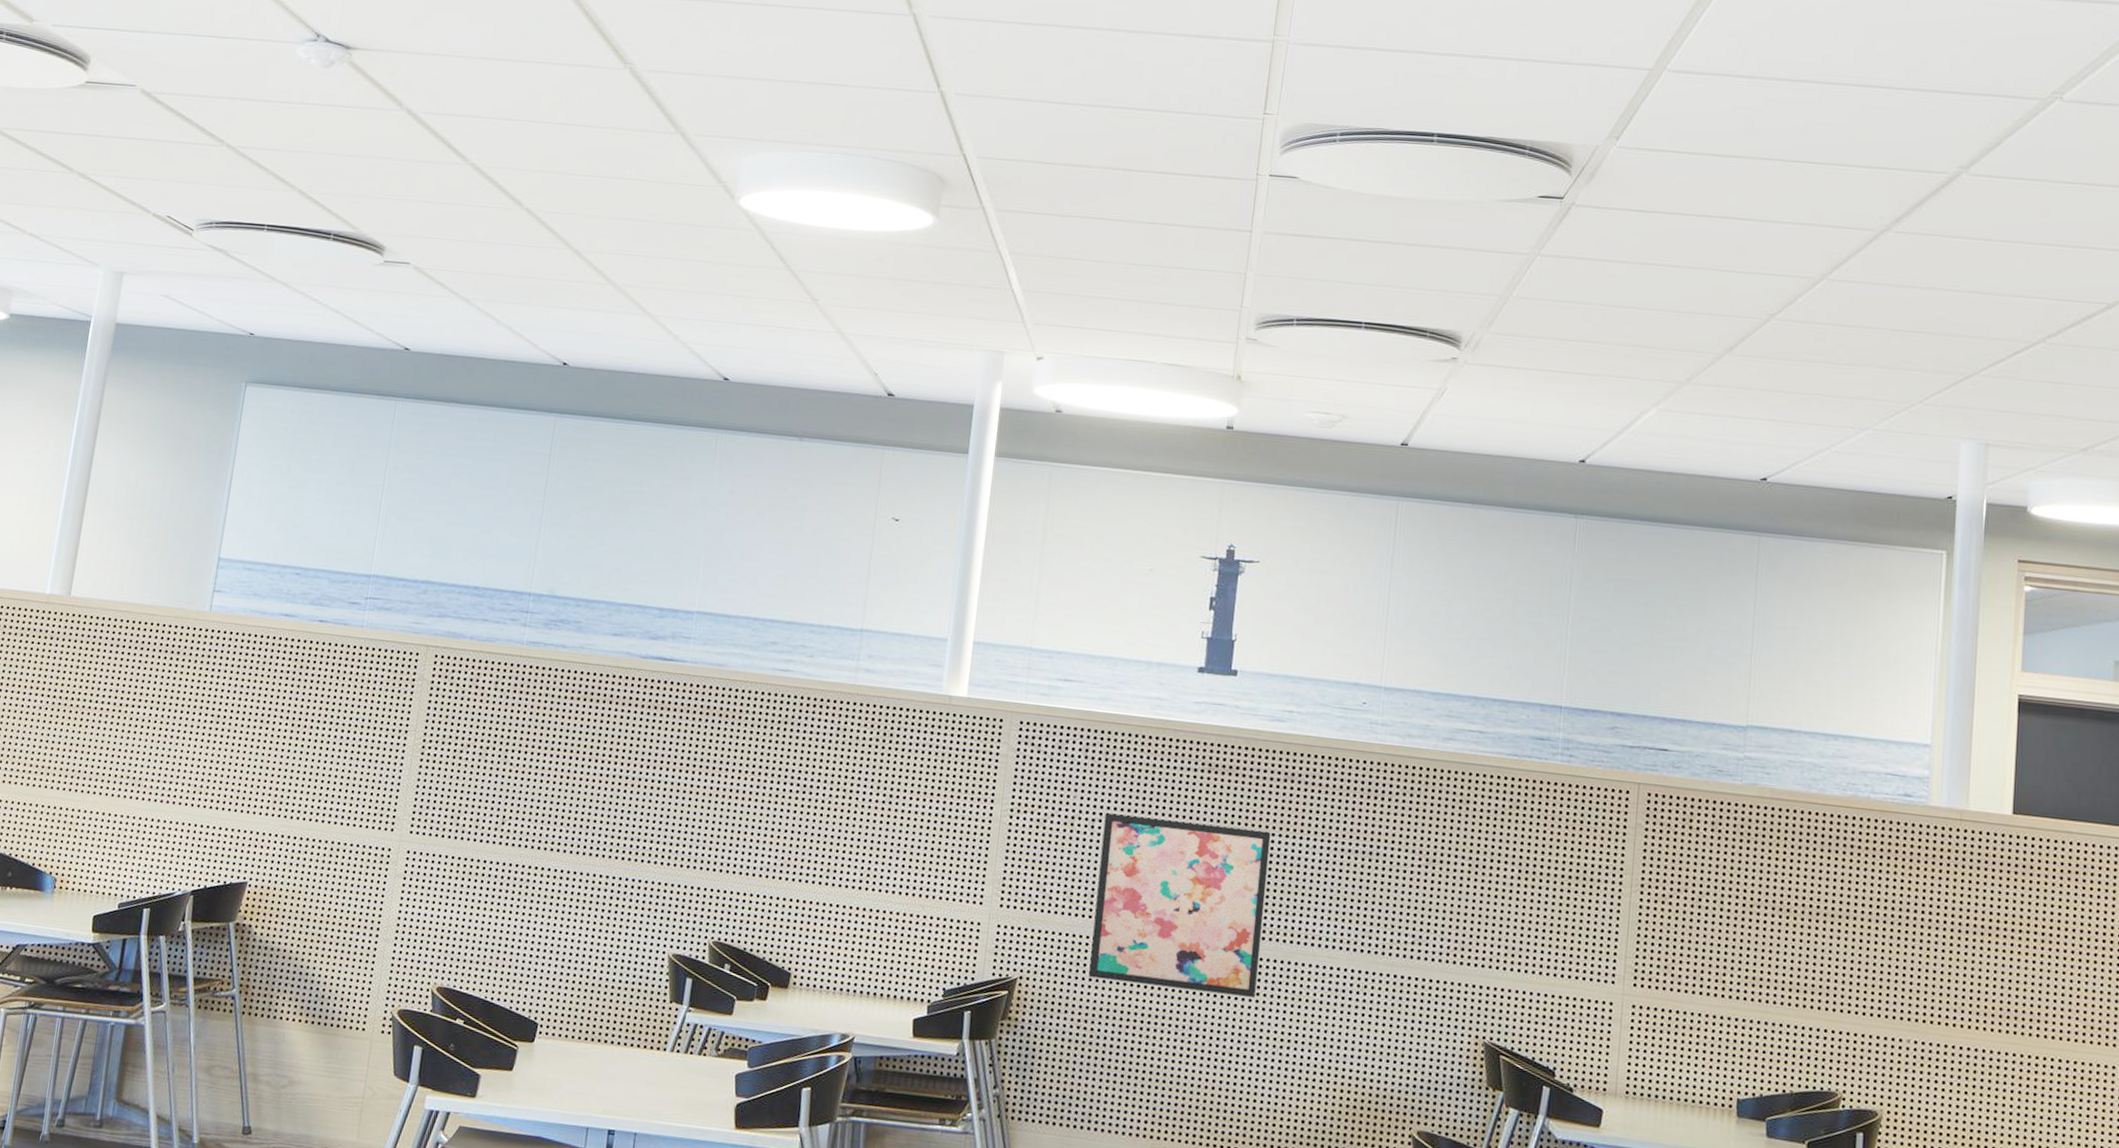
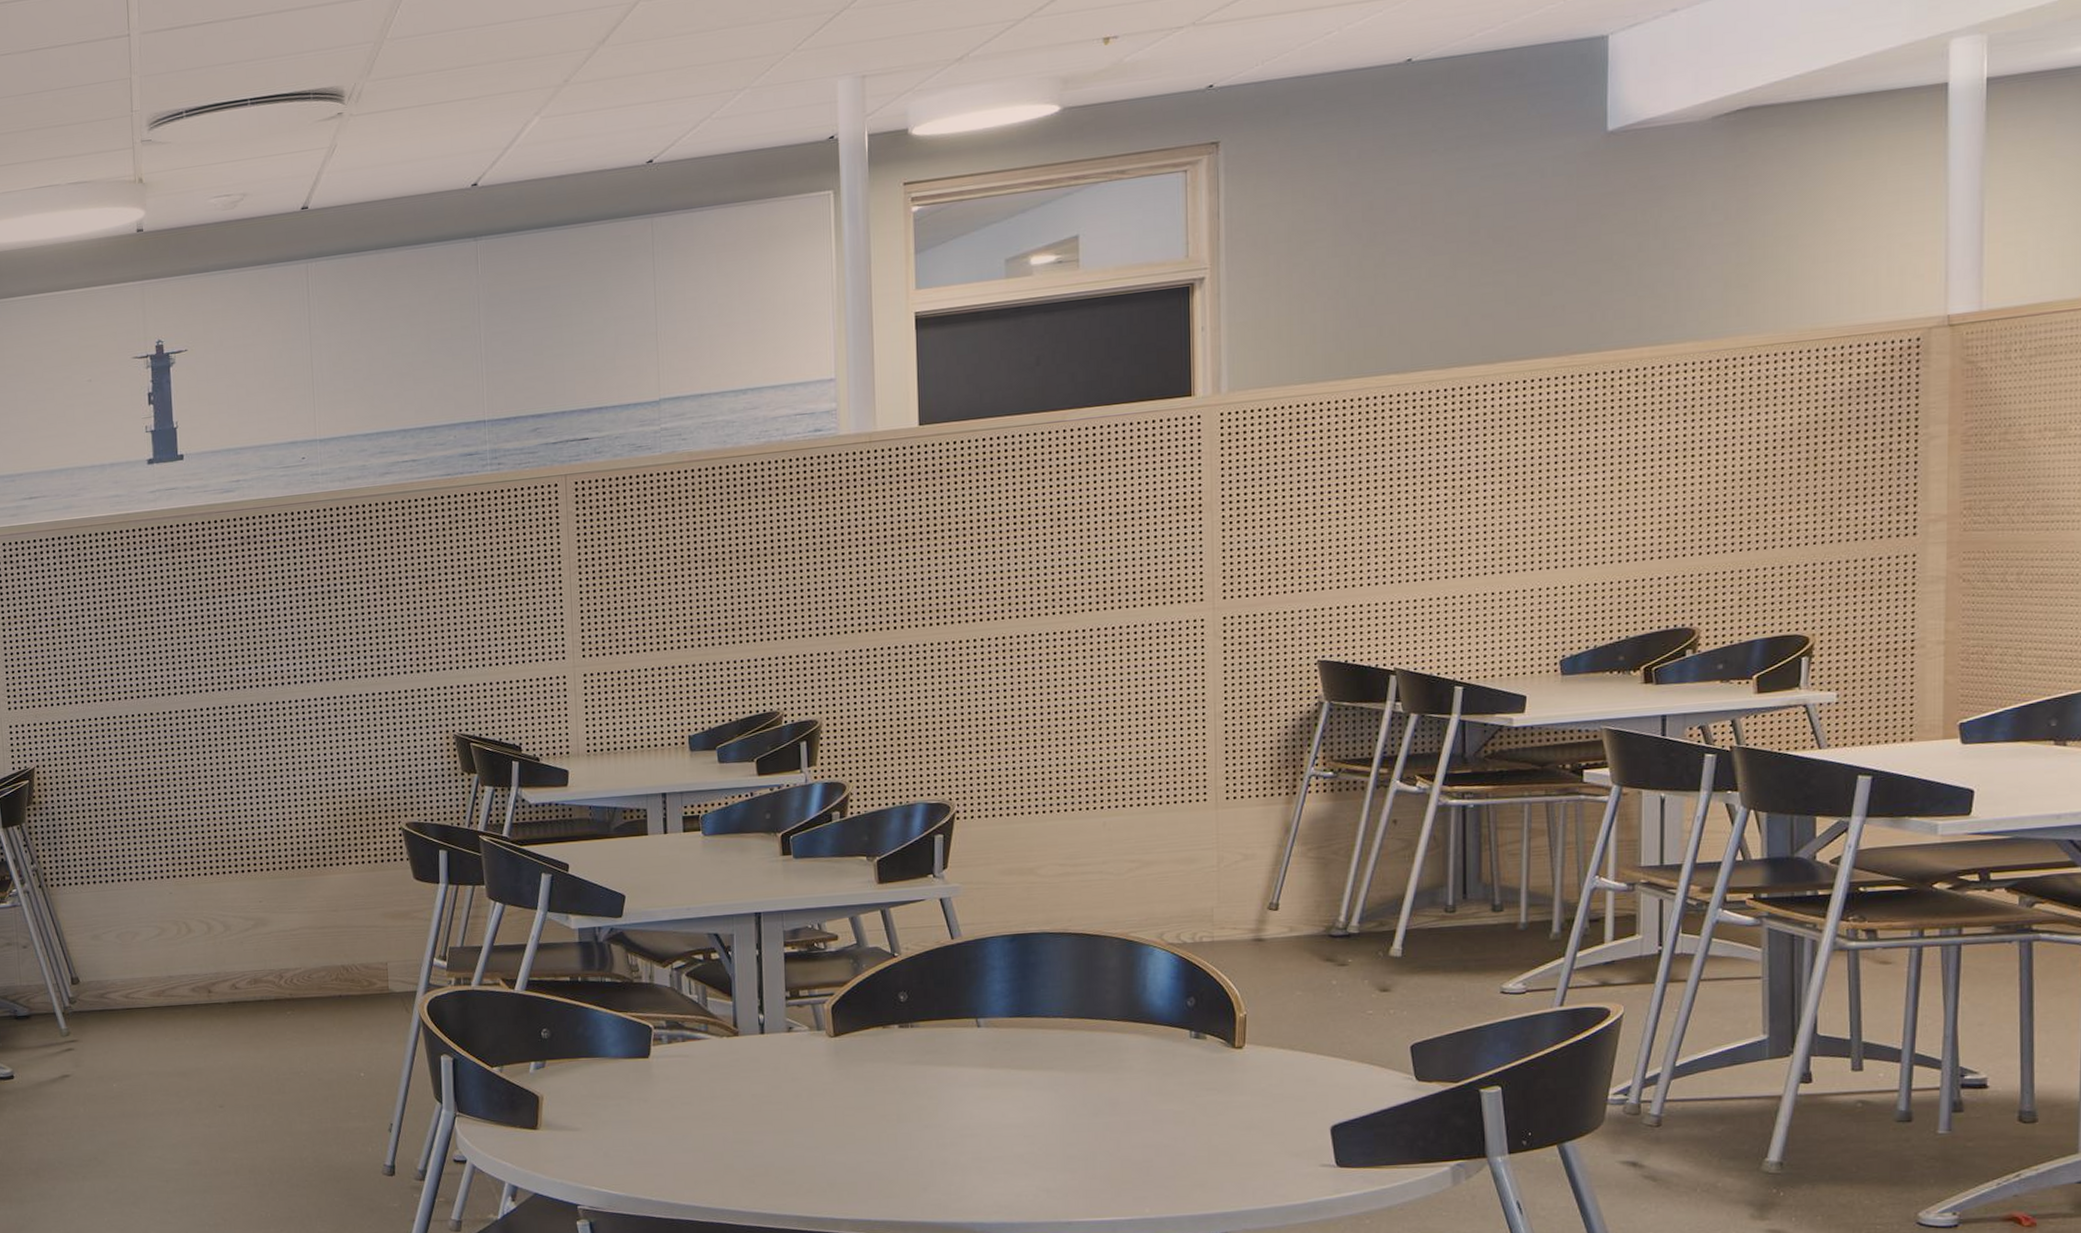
wall art: present [1089,813,1271,998] -> none [86,593,245,753]

